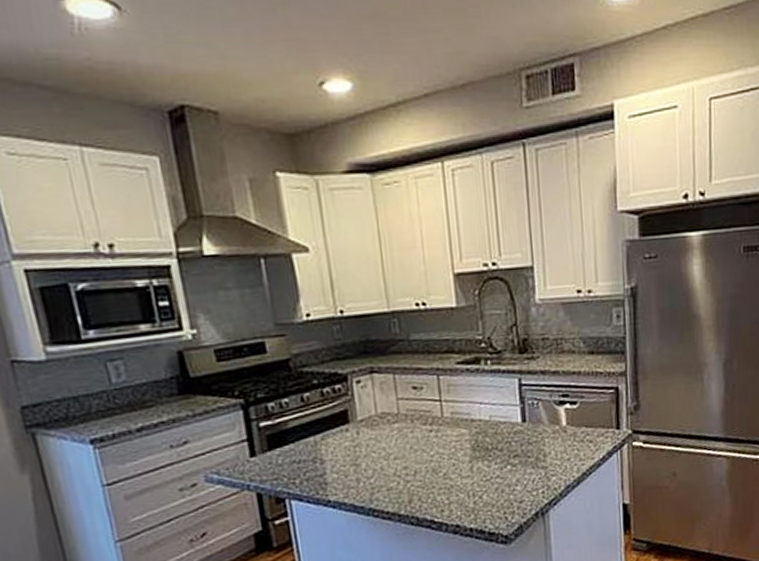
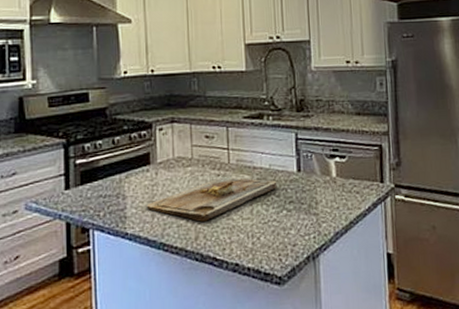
cutting board: none [349,432,500,483] -> present [146,177,277,222]

